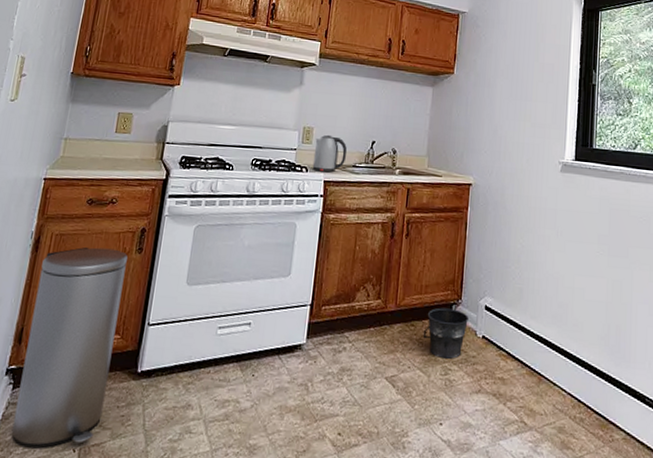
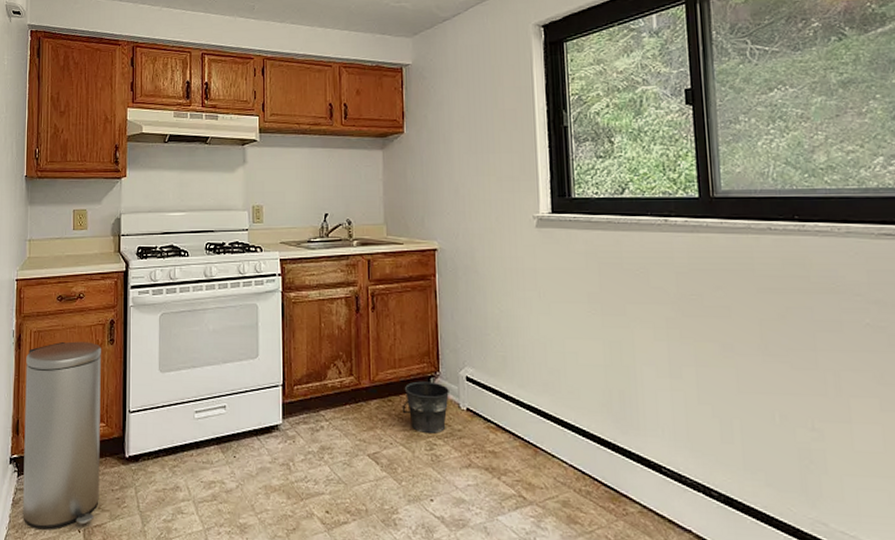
kettle: present [312,134,347,173] -> none [266,211,299,250]

